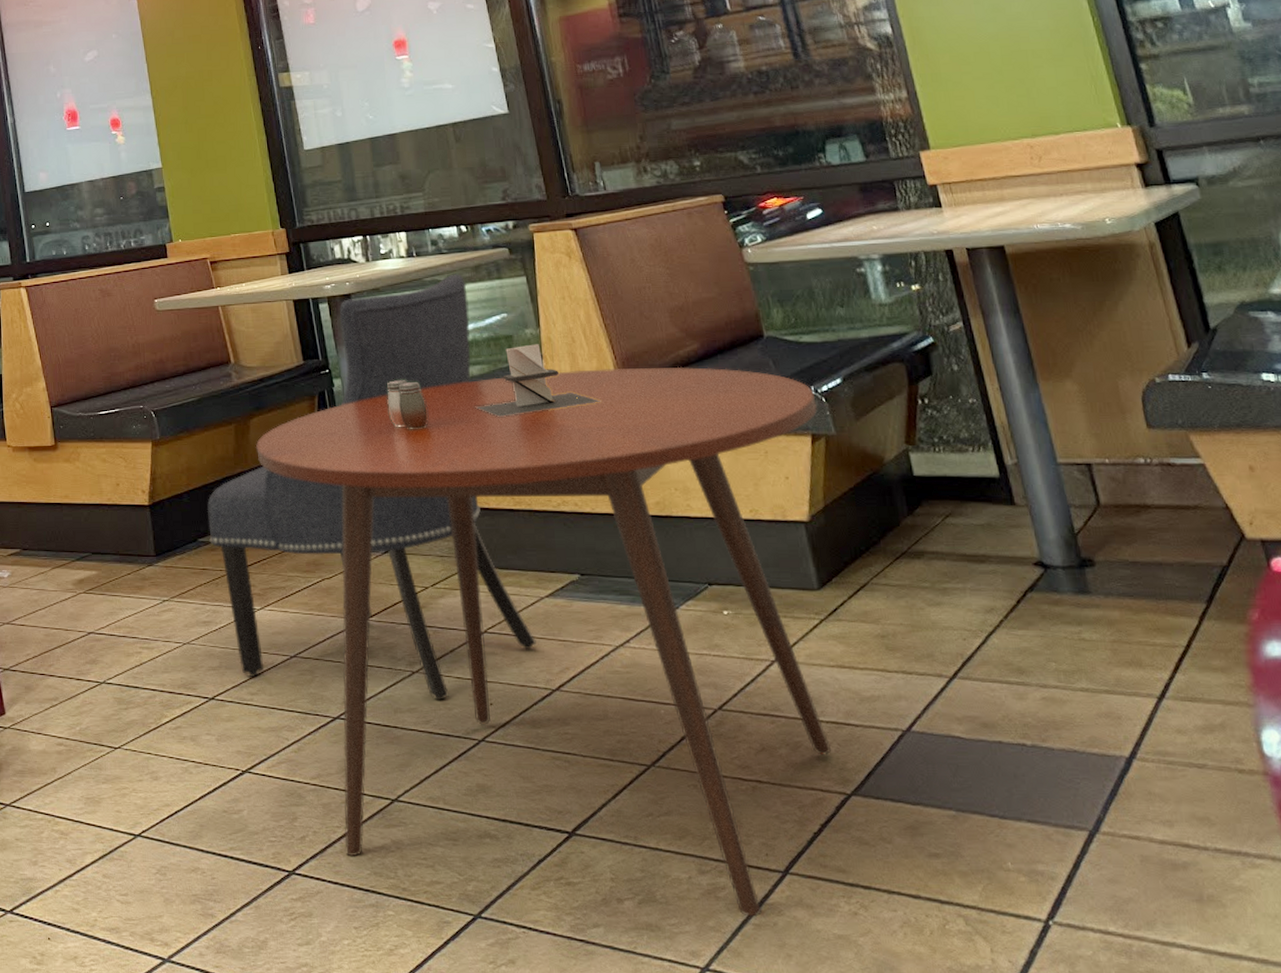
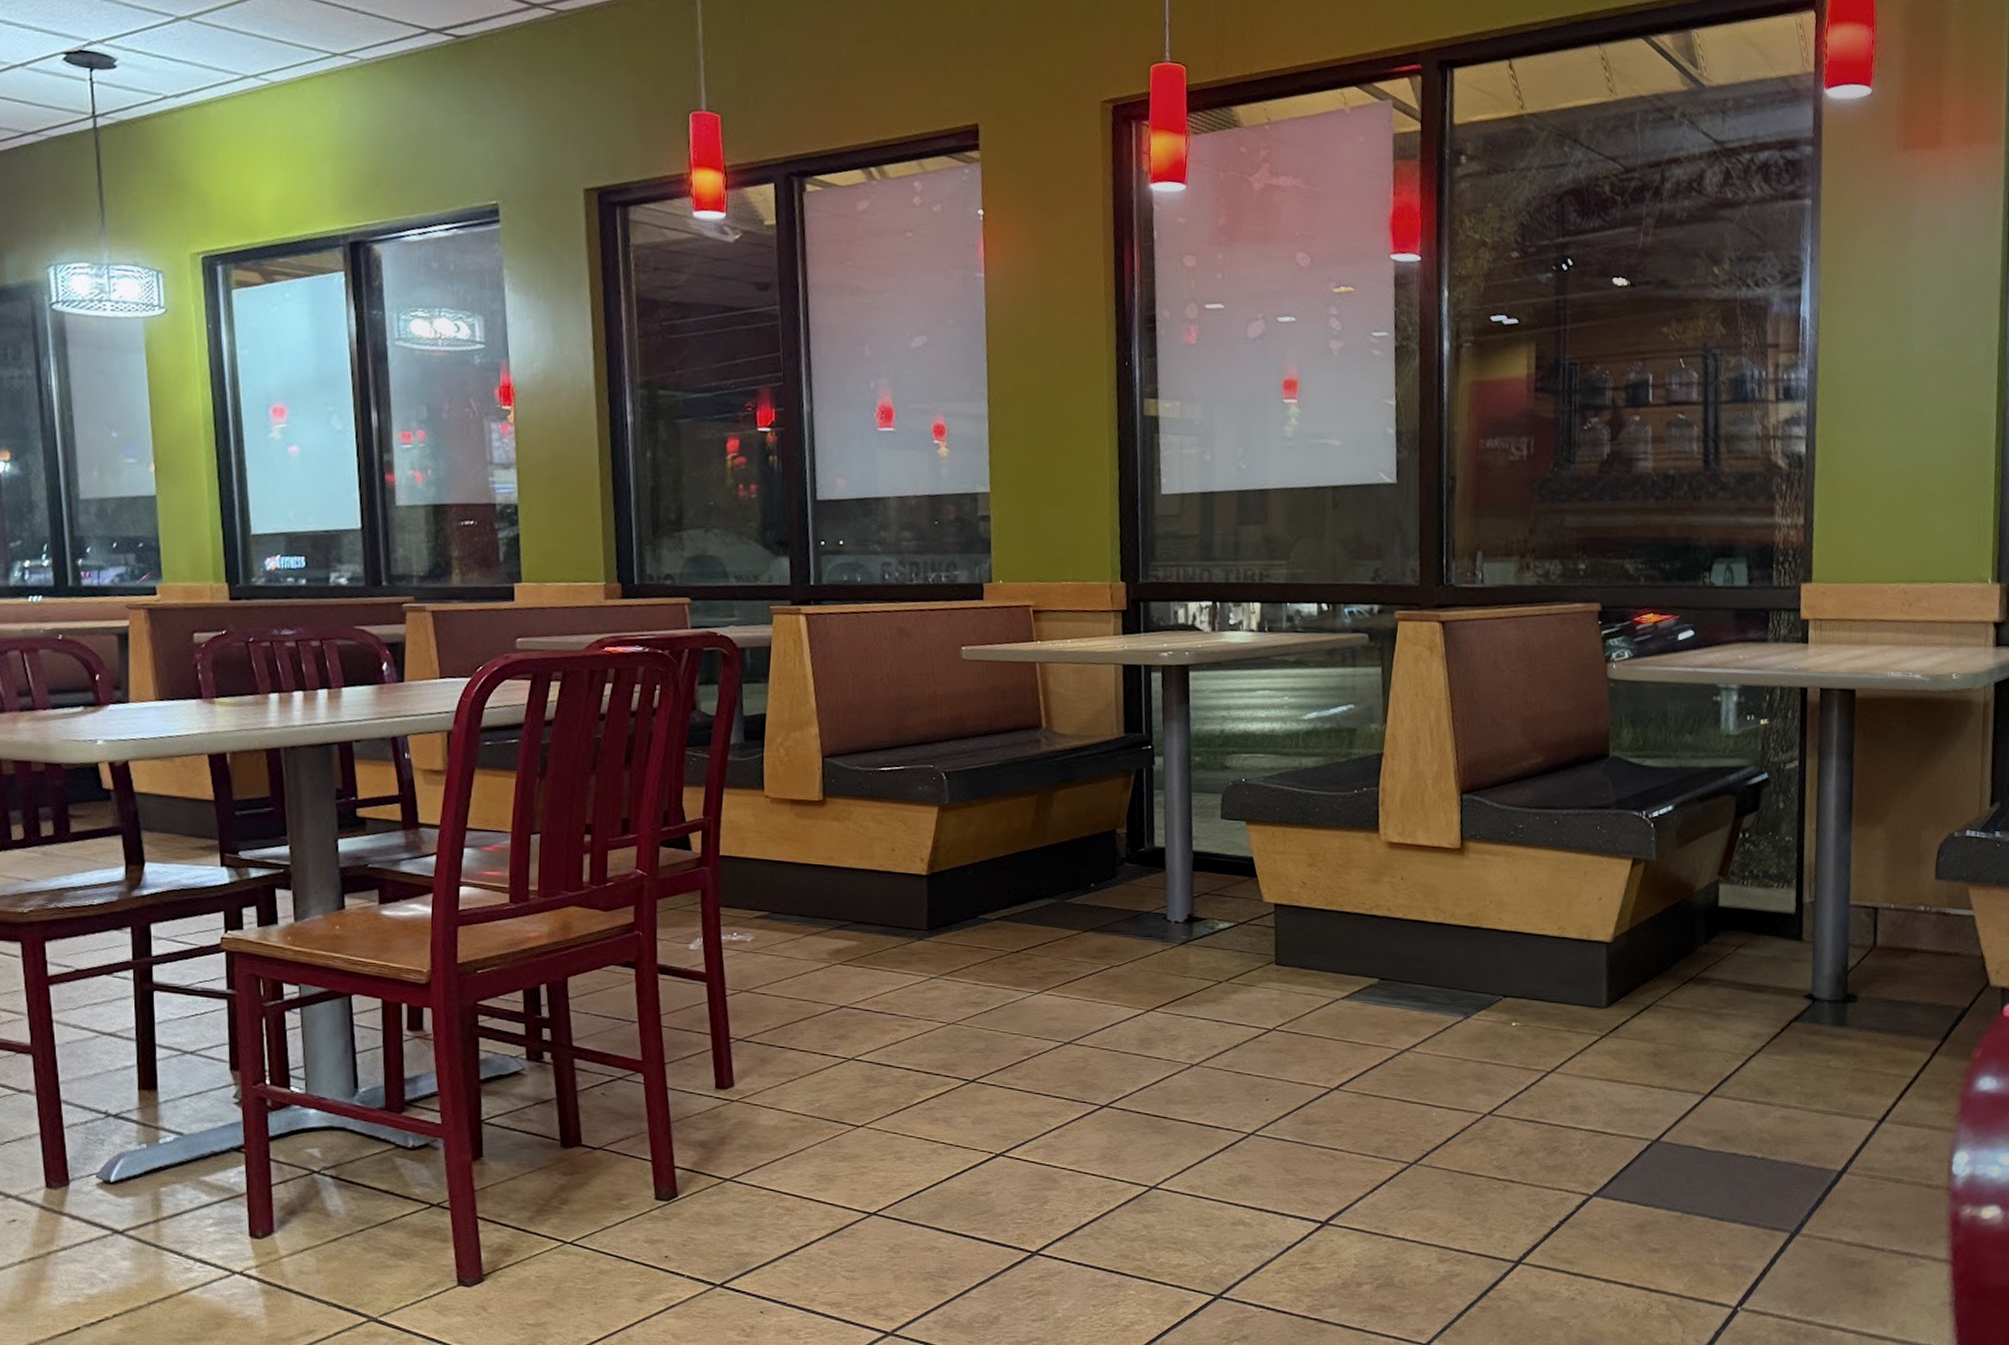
chair: present [207,274,536,701] -> none [991,655,1324,1094]
dining table: present [255,366,832,917] -> none [1057,771,1645,1301]
salt and pepper shaker: present [387,380,428,430] -> none [1209,764,1252,819]
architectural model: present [474,344,601,418] -> none [1302,740,1435,815]

